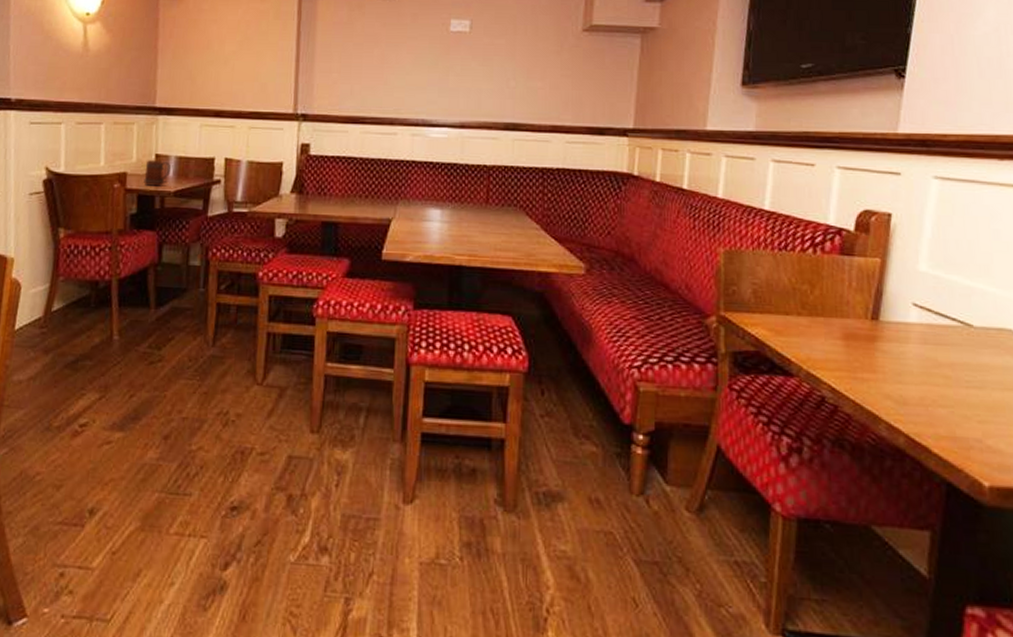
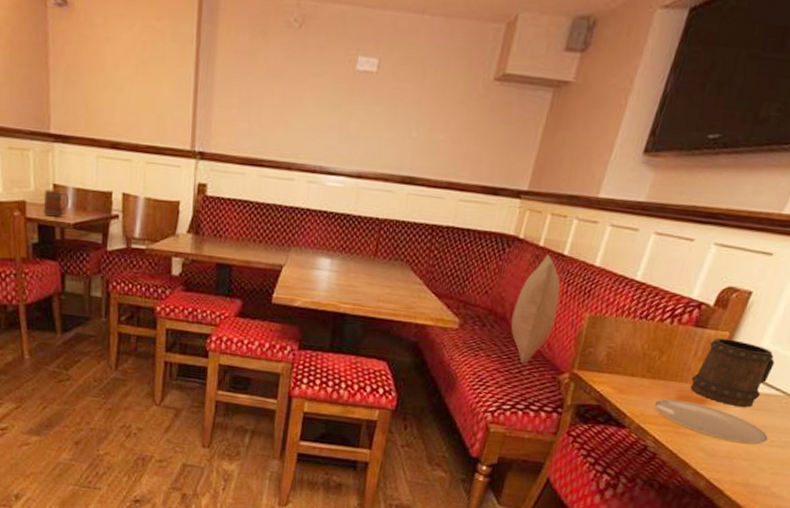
pillow: none [641,189,688,310] -> present [511,254,561,365]
plate: none [818,338,962,387] -> present [653,399,769,445]
beer mug: none [854,265,940,342] -> present [690,338,775,407]

